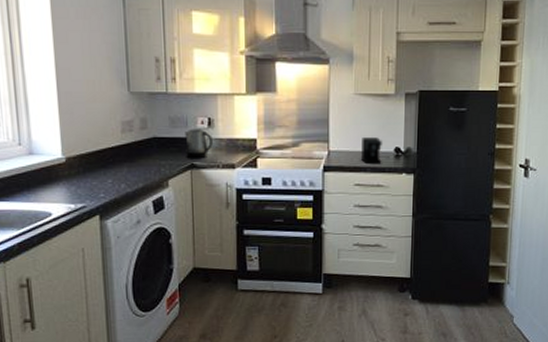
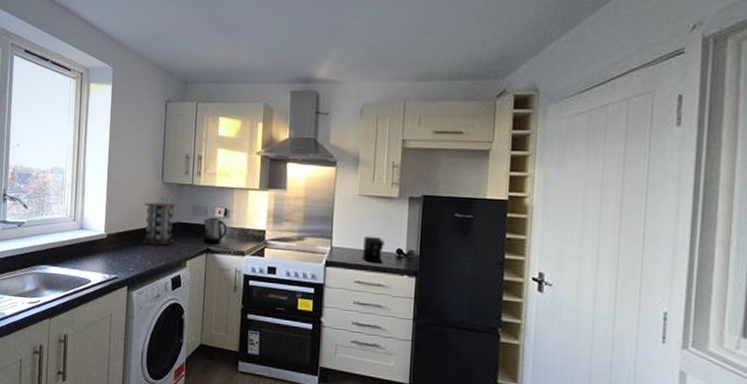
spice rack: none [110,109,152,166] -> present [143,197,176,246]

